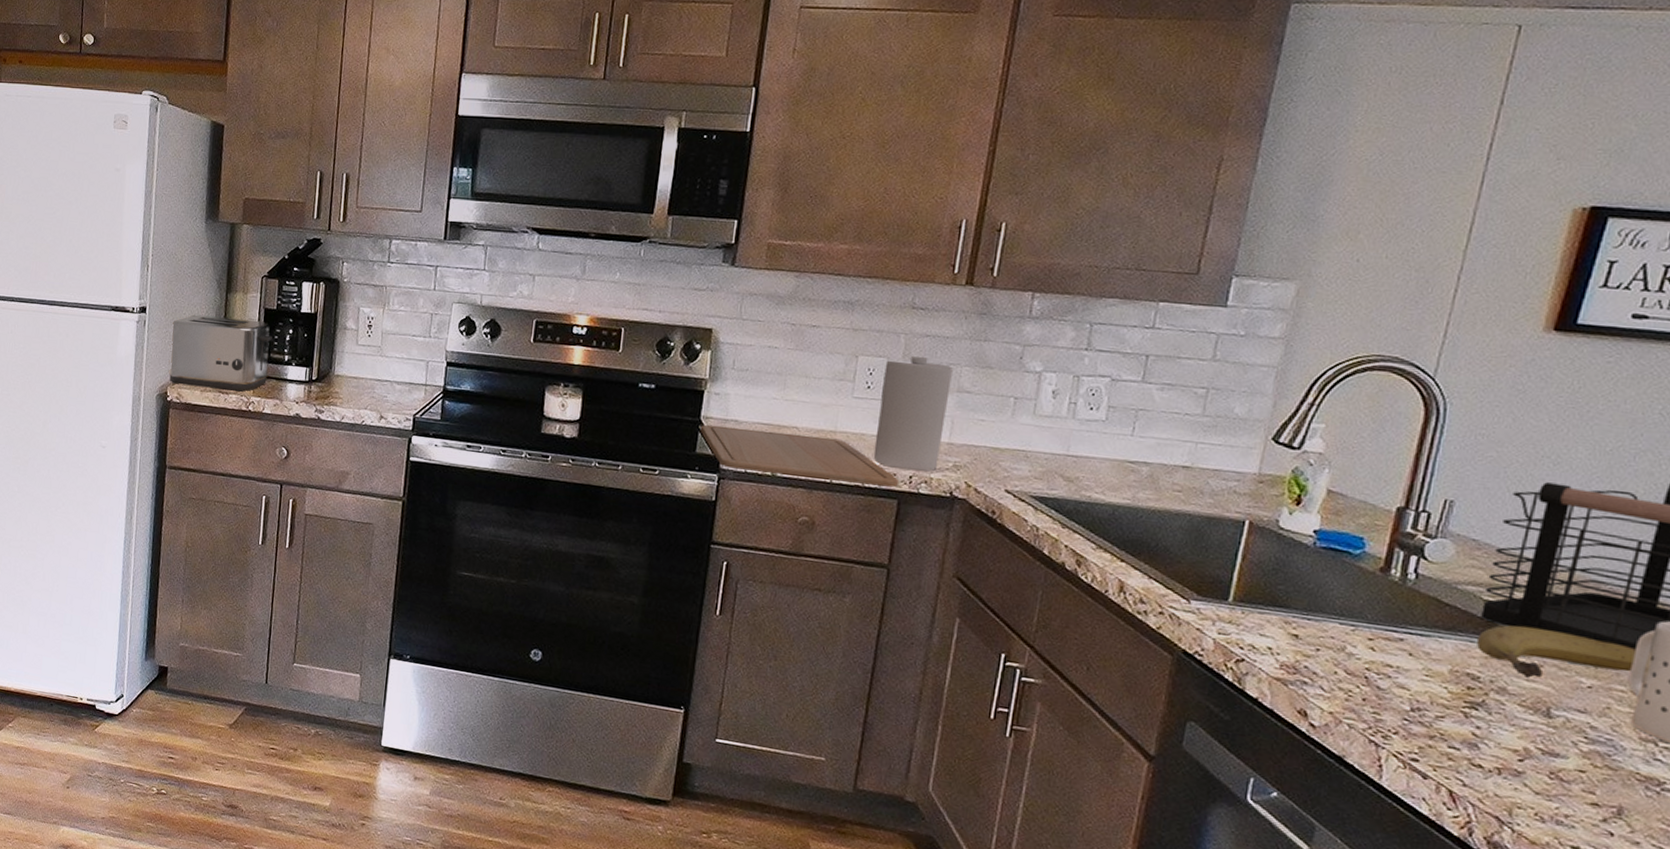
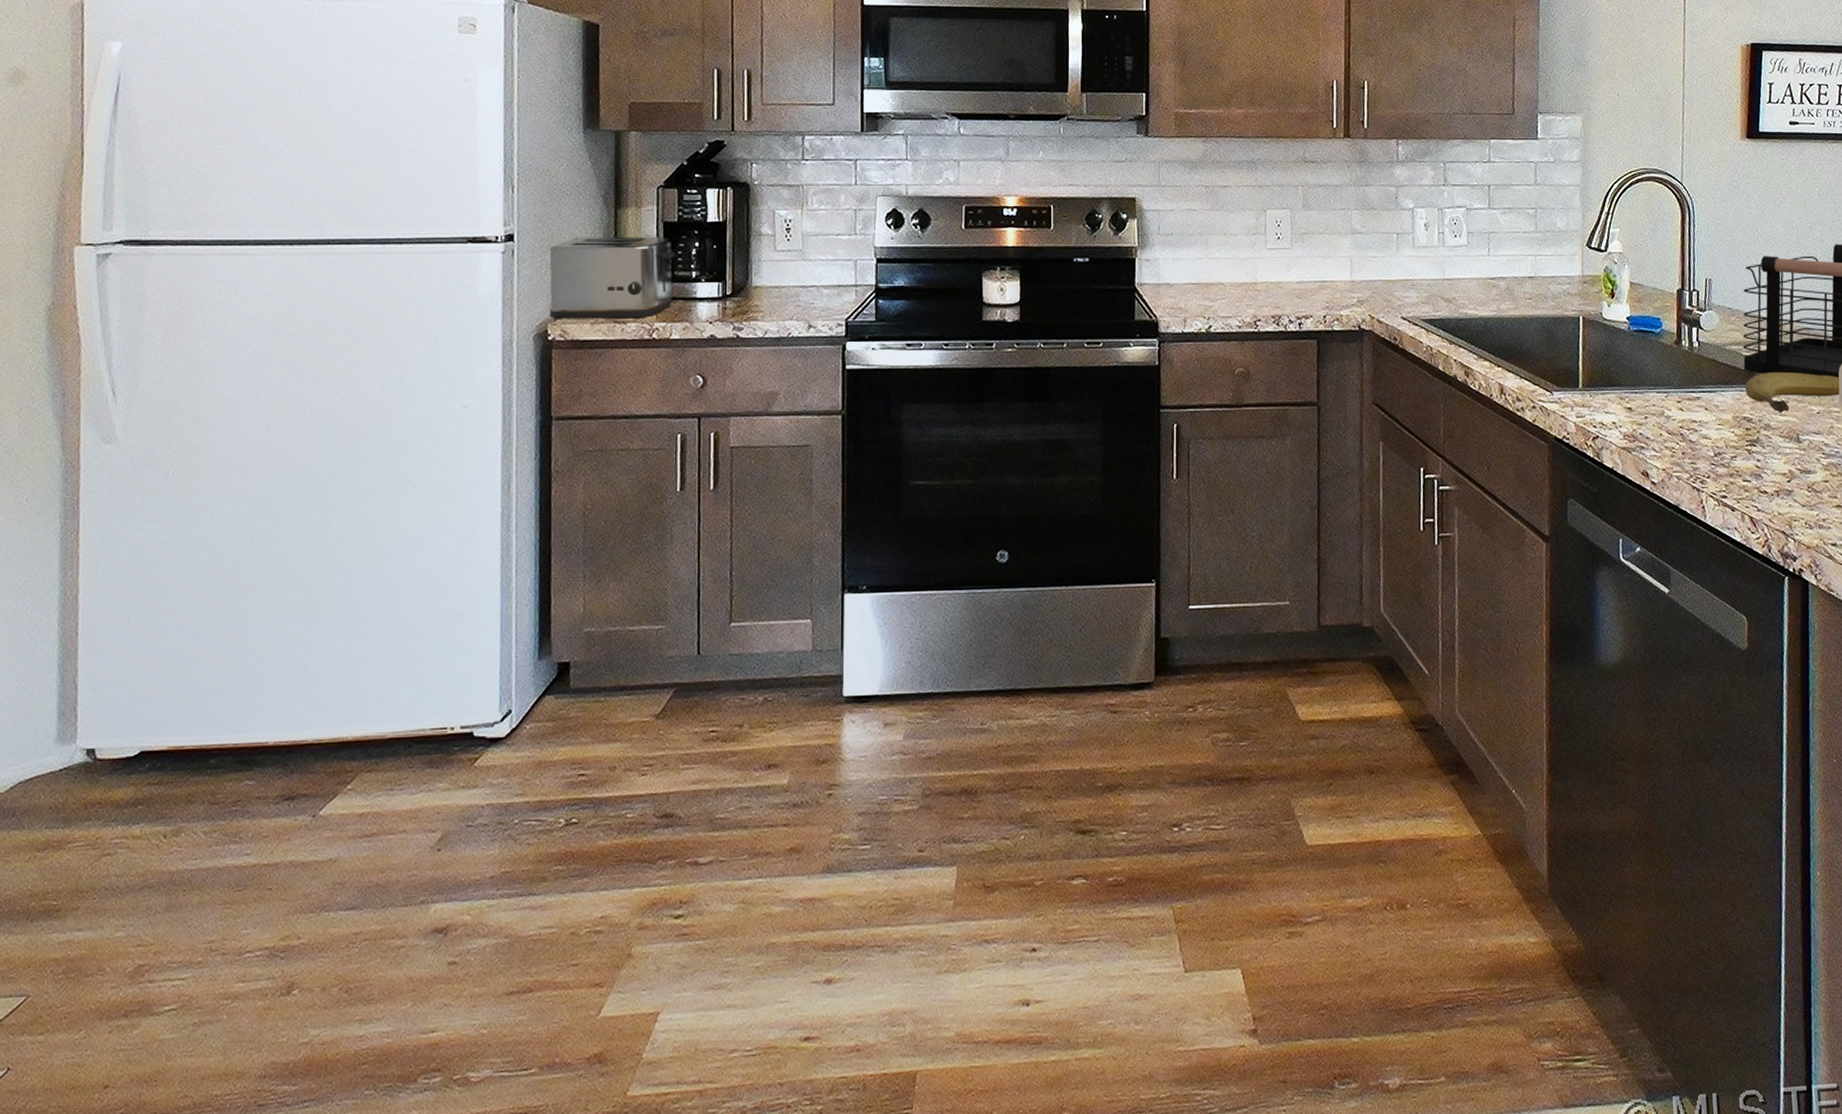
chopping board: present [700,424,900,488] -> none [1136,289,1316,331]
paper towel holder: present [873,356,953,472] -> none [1289,204,1345,311]

